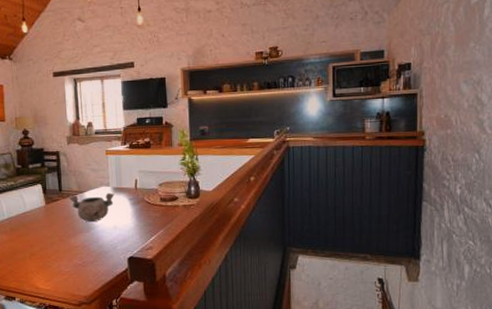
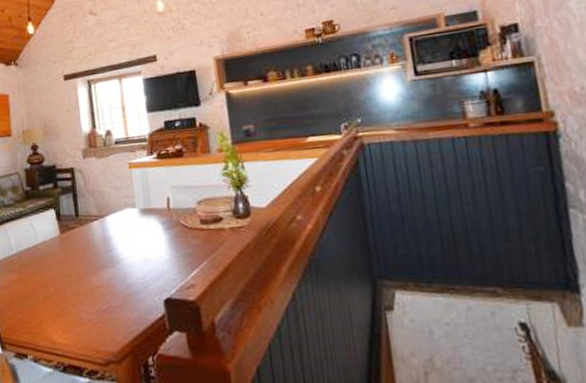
decorative bowl: present [69,192,115,222] -> none [88,215,143,254]

